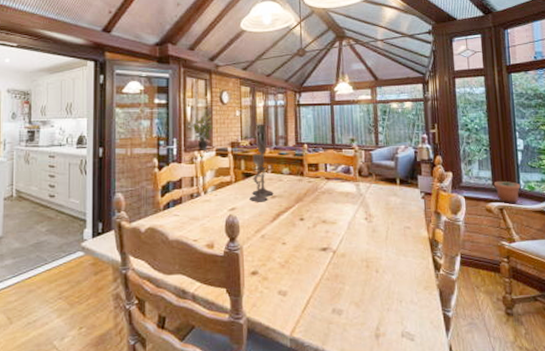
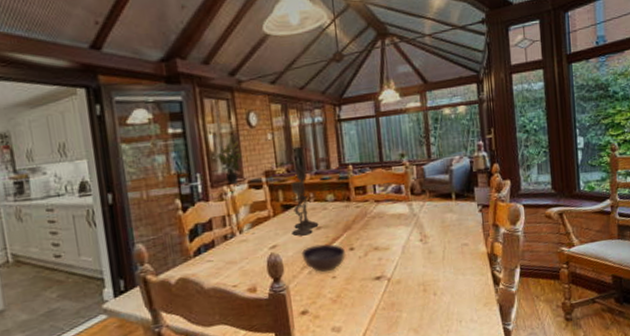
bowl: none [256,212,296,238] -> present [301,244,345,272]
planter: present [493,181,520,203] -> none [553,183,580,206]

